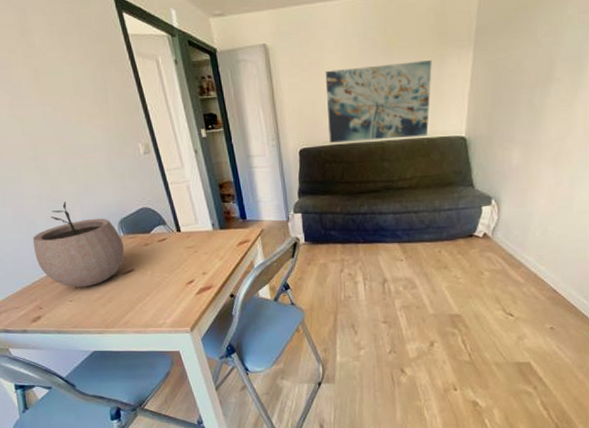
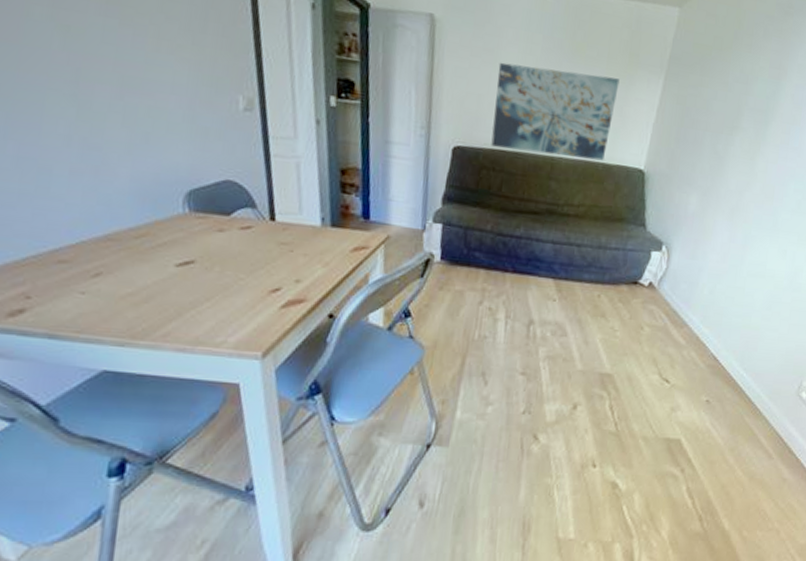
plant pot: present [32,202,124,288] -> none [38,151,186,276]

